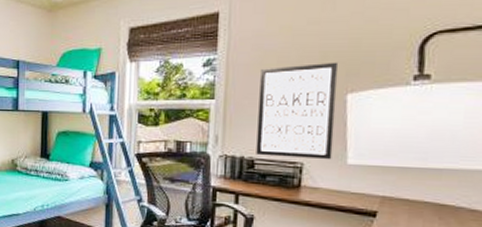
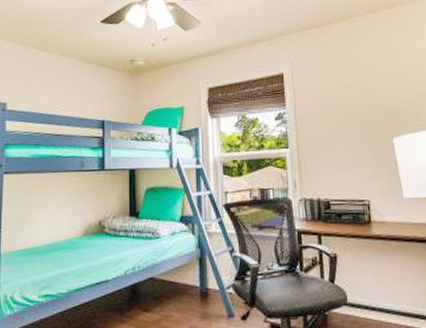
wall art: present [256,62,339,160] -> none [323,112,391,197]

